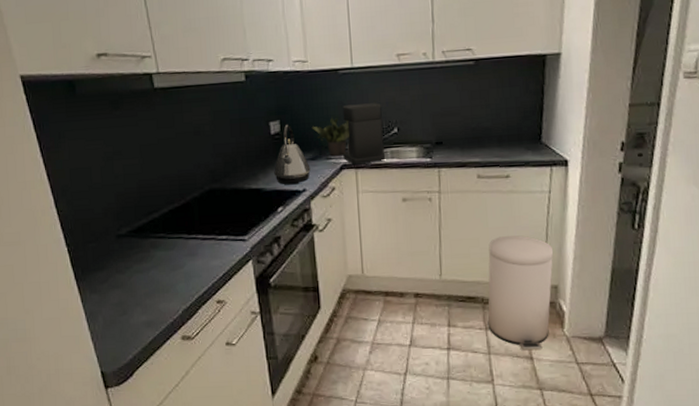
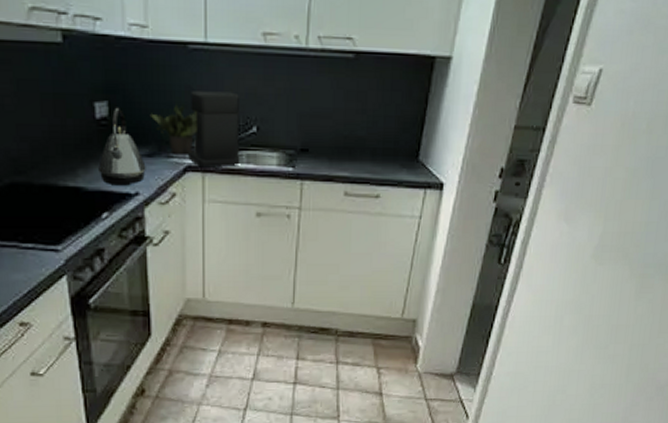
pedal bin: present [487,235,554,351] -> none [339,264,417,386]

